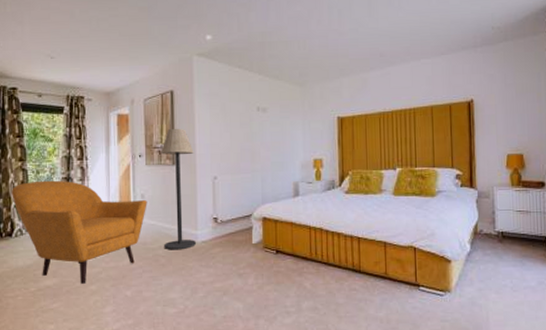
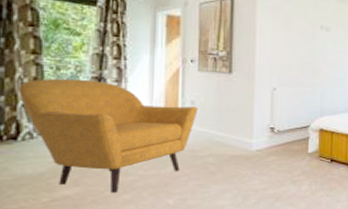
floor lamp: present [160,128,196,250] -> none [215,36,253,158]

